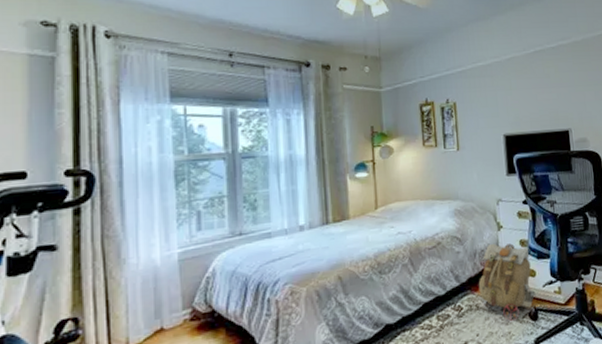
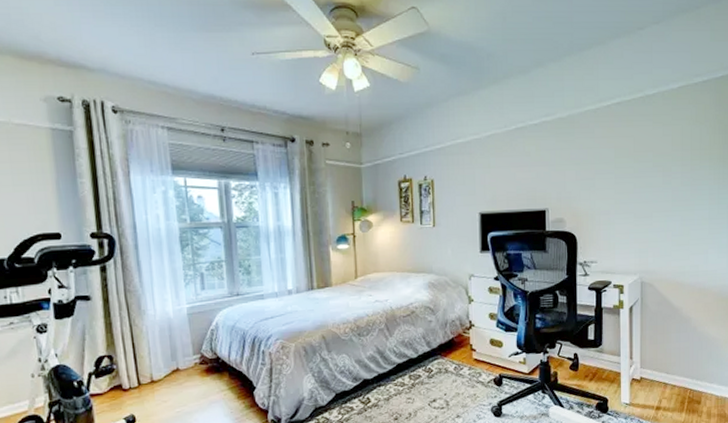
backpack: present [478,243,536,321] -> none [448,315,502,385]

